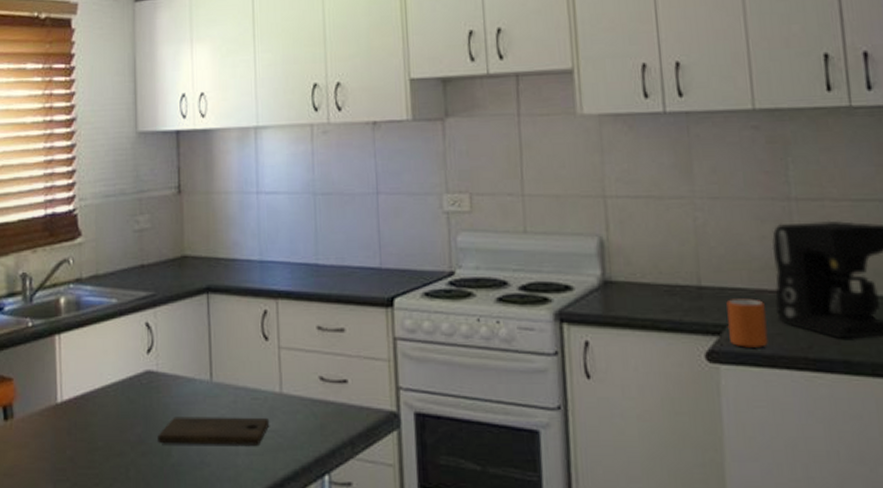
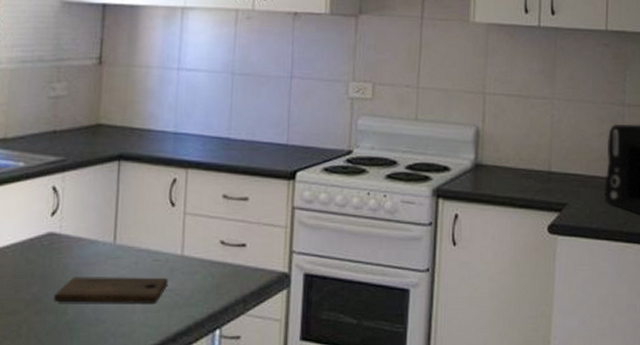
mug: present [726,298,768,348] -> none [568,183,596,223]

